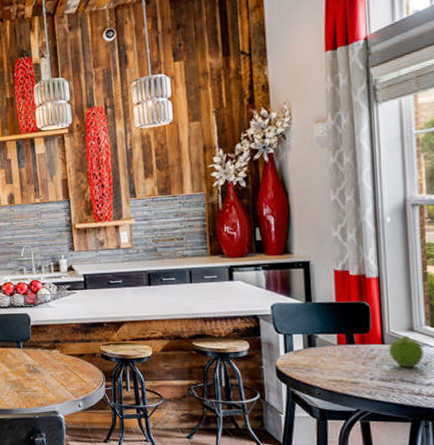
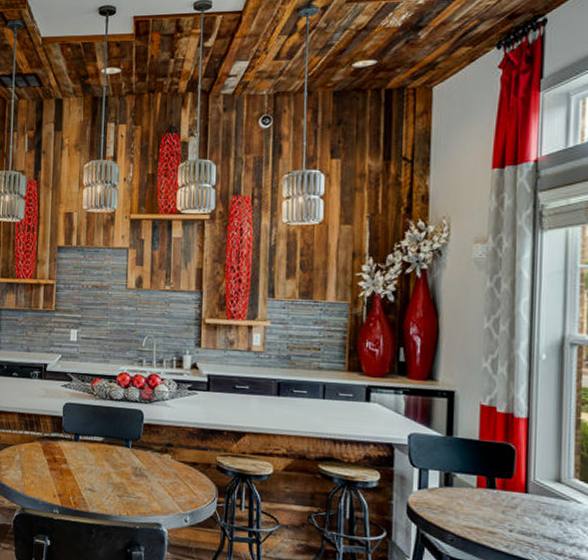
fruit: present [389,335,423,368] -> none [532,486,570,524]

